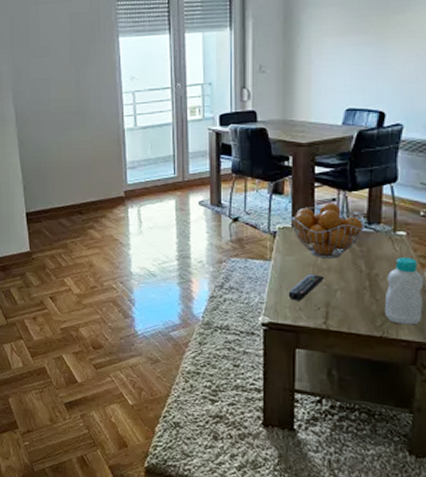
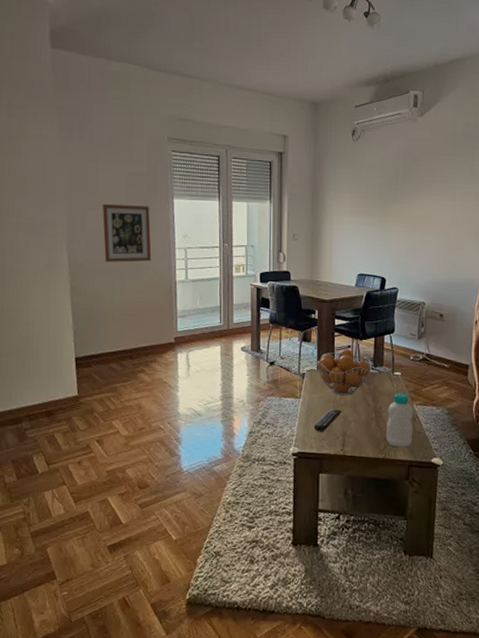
wall art: none [46,48,97,112] -> present [102,203,152,262]

